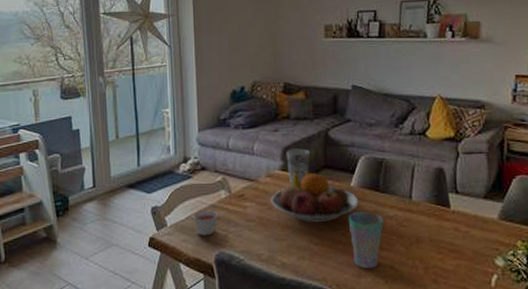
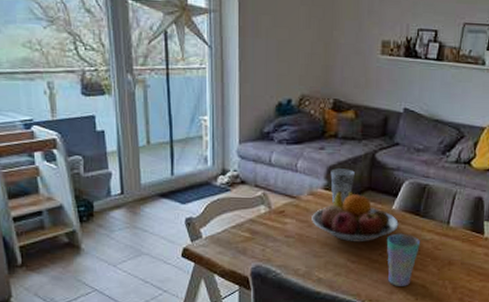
candle: present [193,210,218,236] -> none [230,224,256,249]

